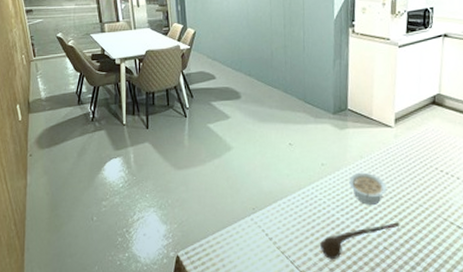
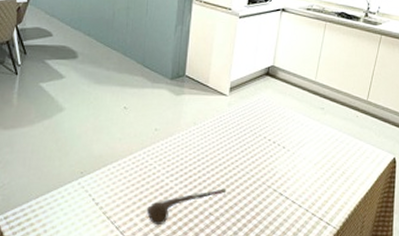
legume: present [349,172,387,205] -> none [181,139,217,171]

